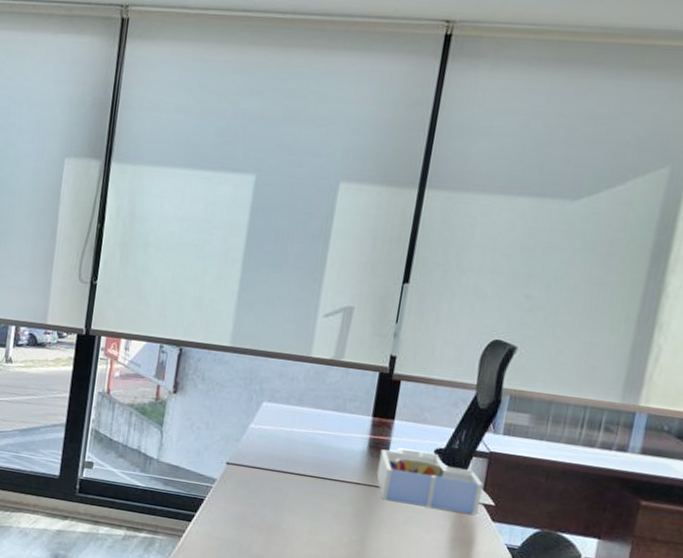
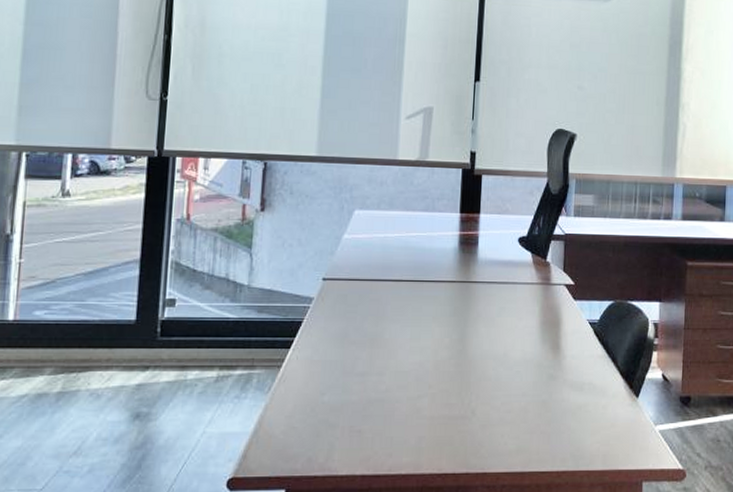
desk organizer: present [376,448,483,516] -> none [469,241,562,297]

